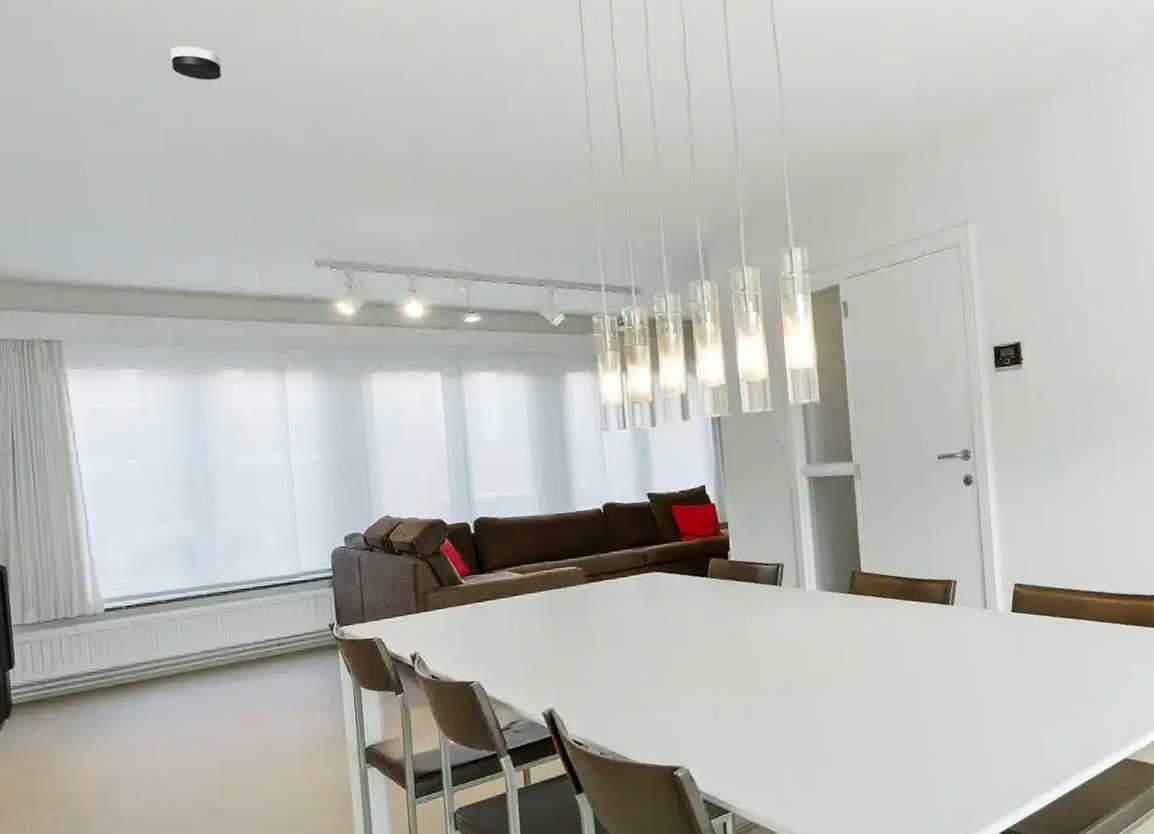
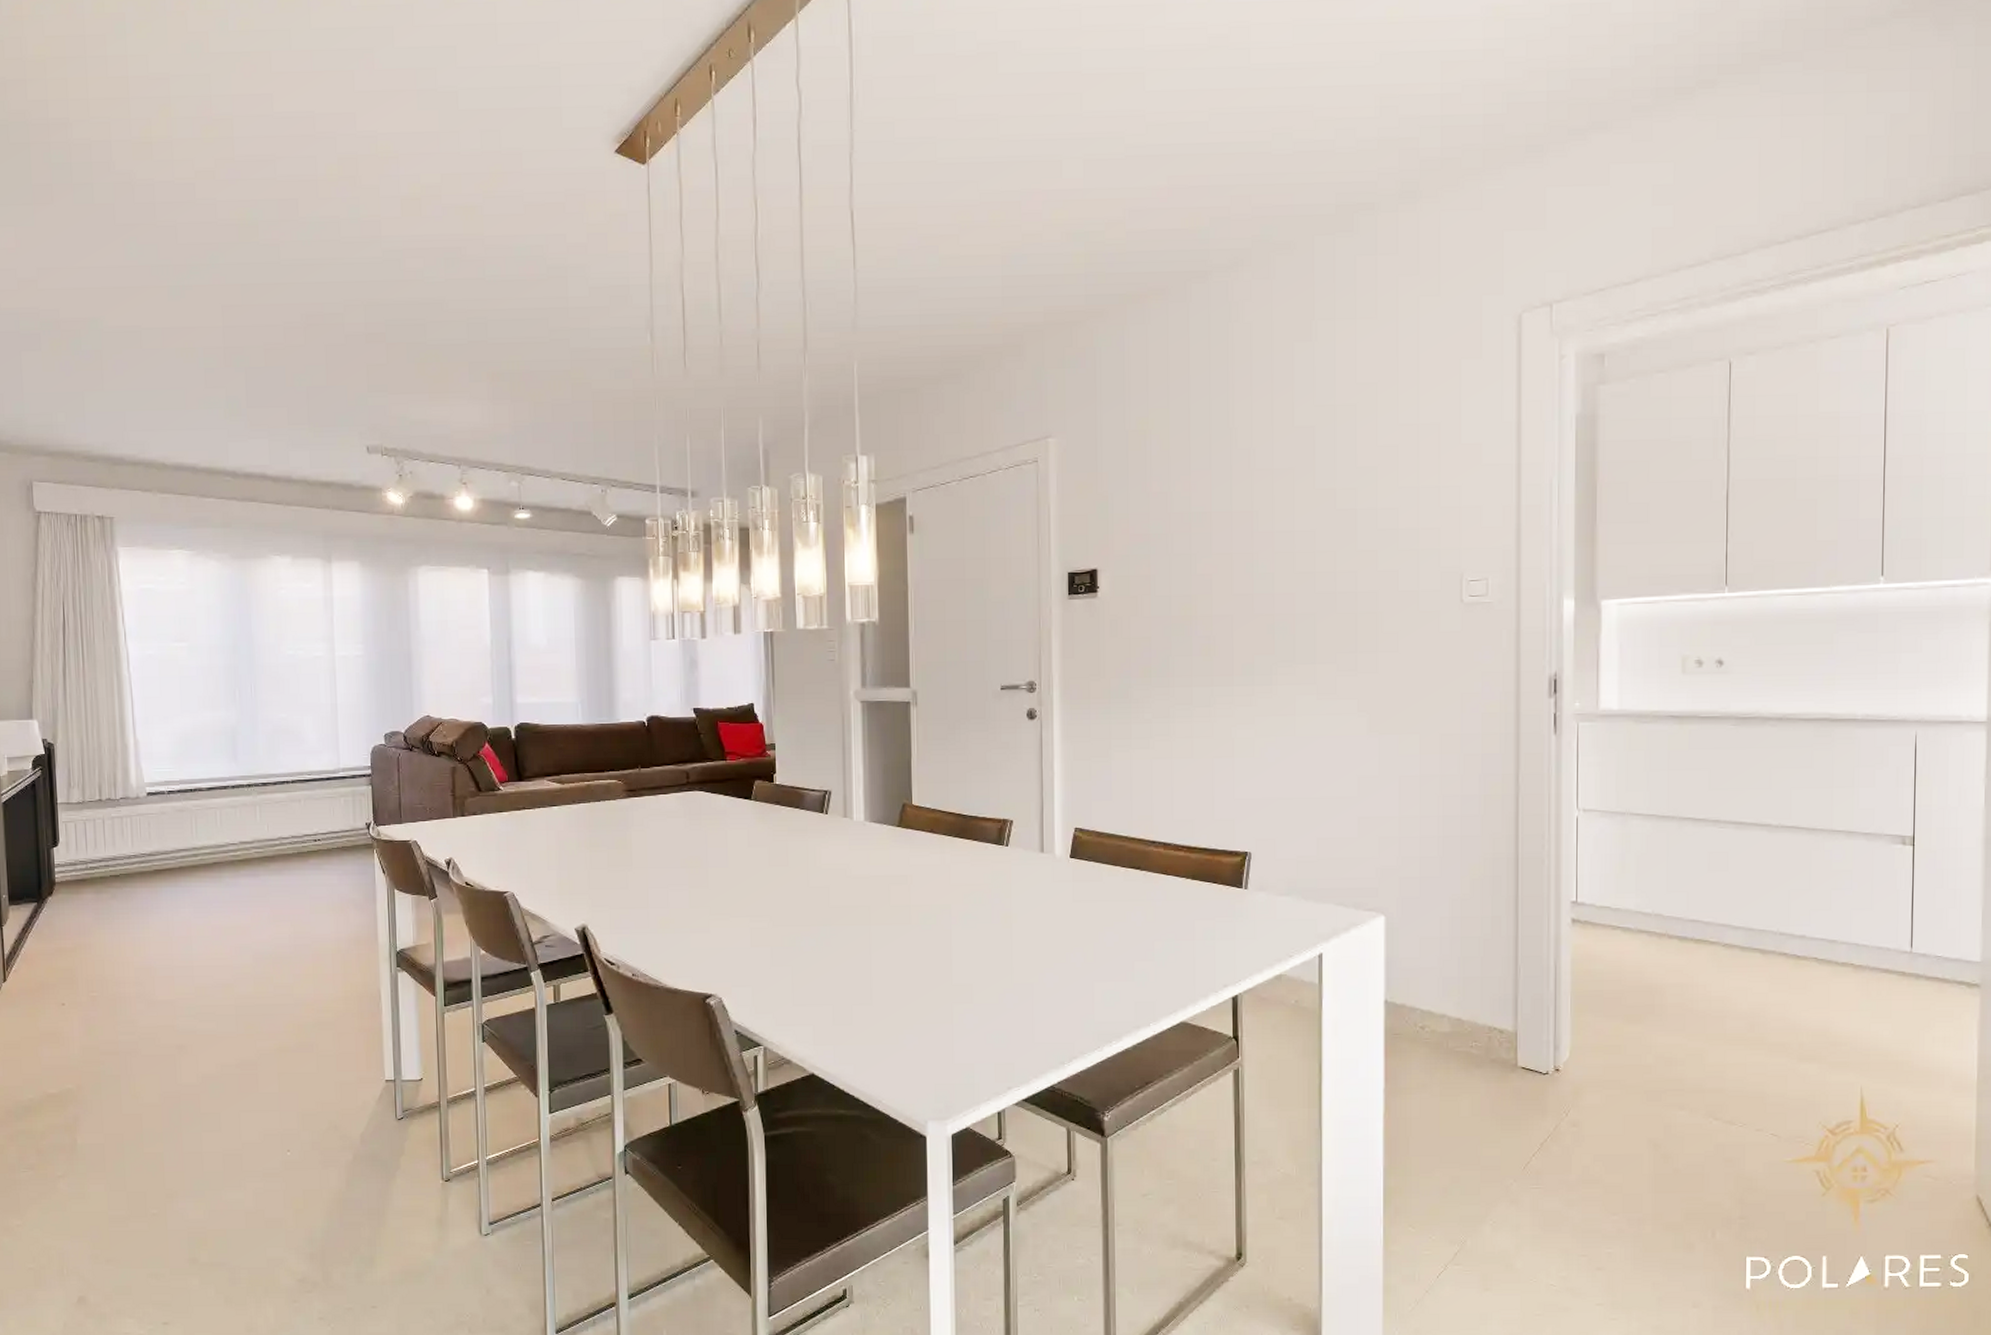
smoke detector: present [170,46,222,80] -> none [230,217,281,253]

